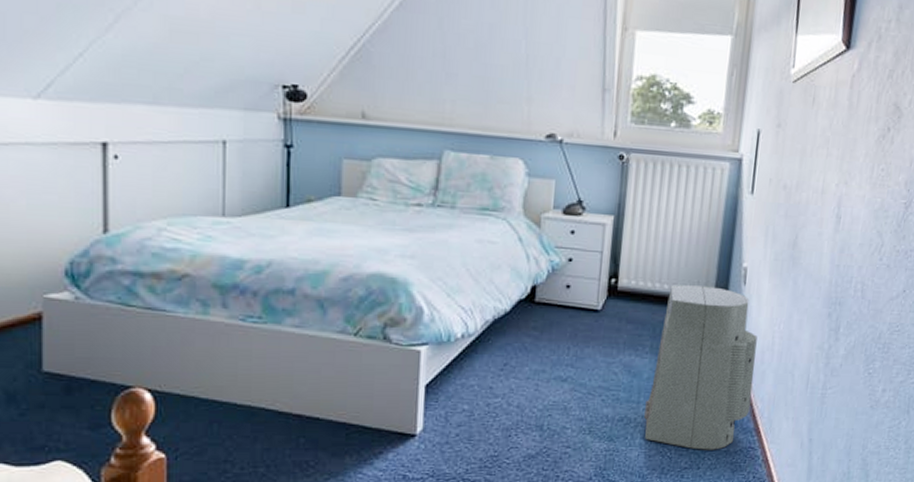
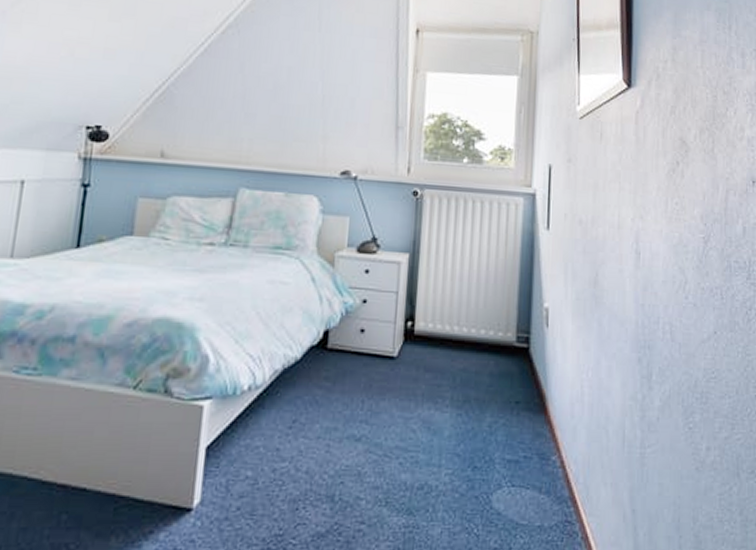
air purifier: present [644,285,758,450] -> none [447,328,565,525]

